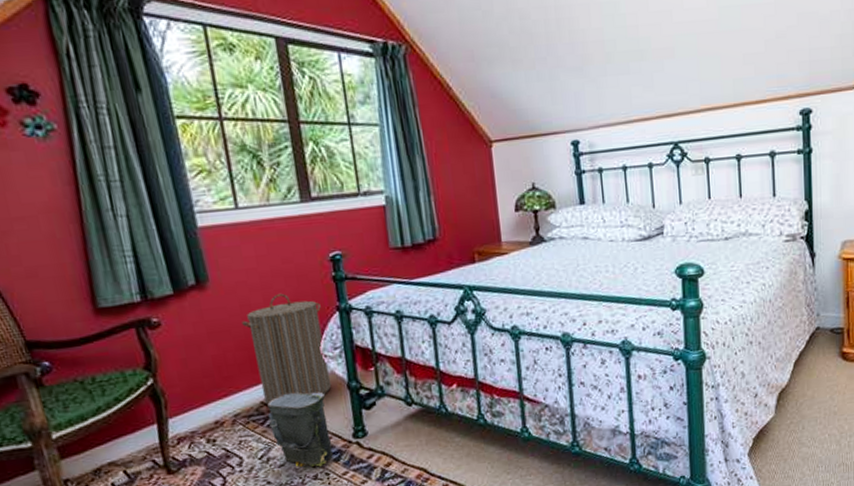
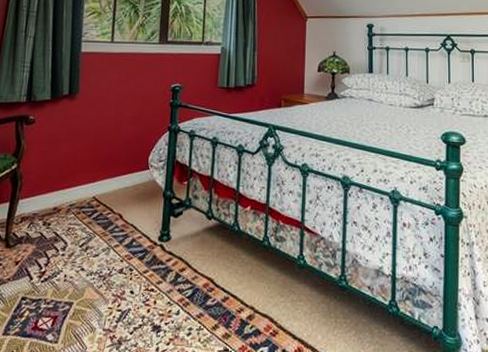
laundry hamper: present [242,293,332,405] -> none [94,110,157,200]
bag: present [267,391,334,467] -> none [95,193,145,262]

